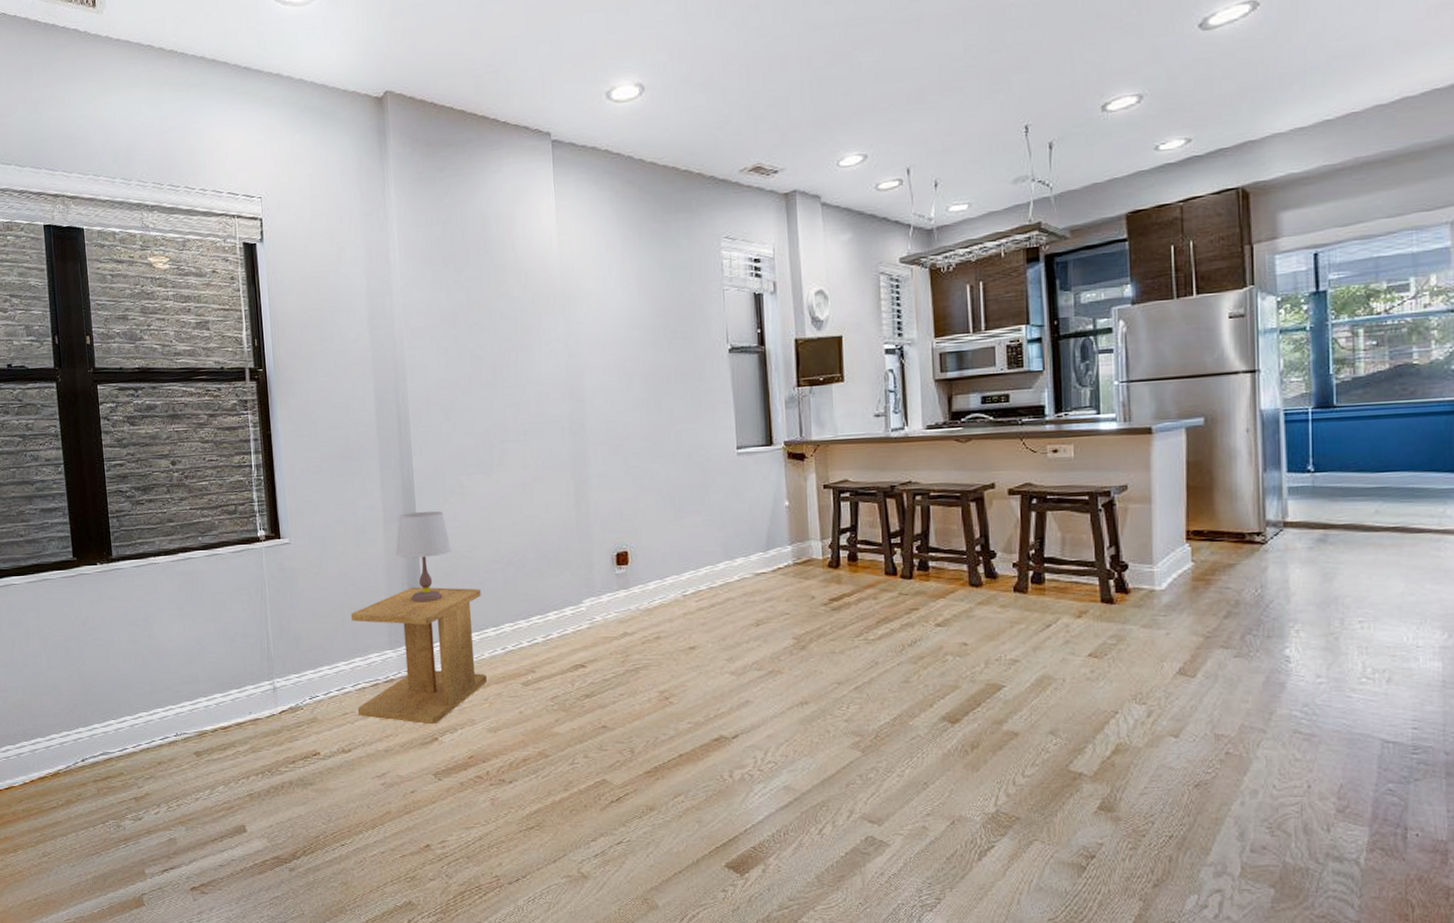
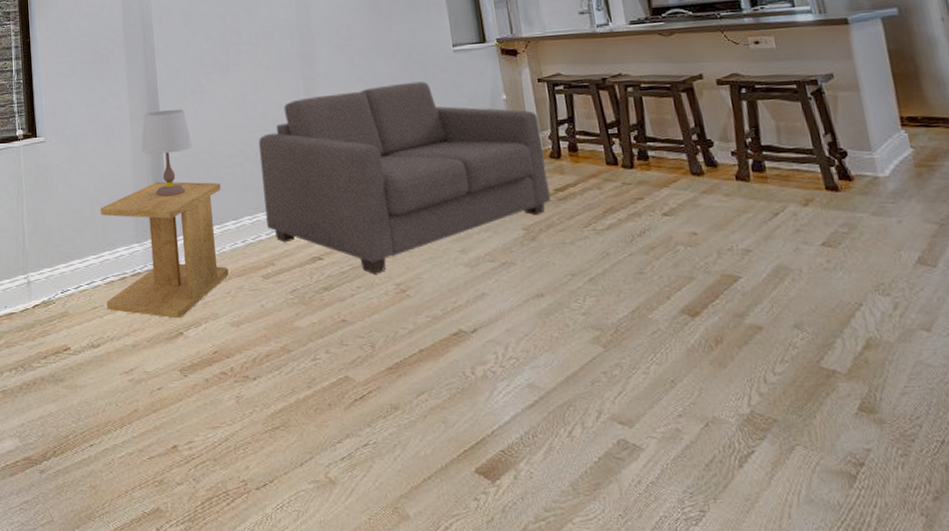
sofa: none [522,485,824,682] -> present [258,81,551,274]

